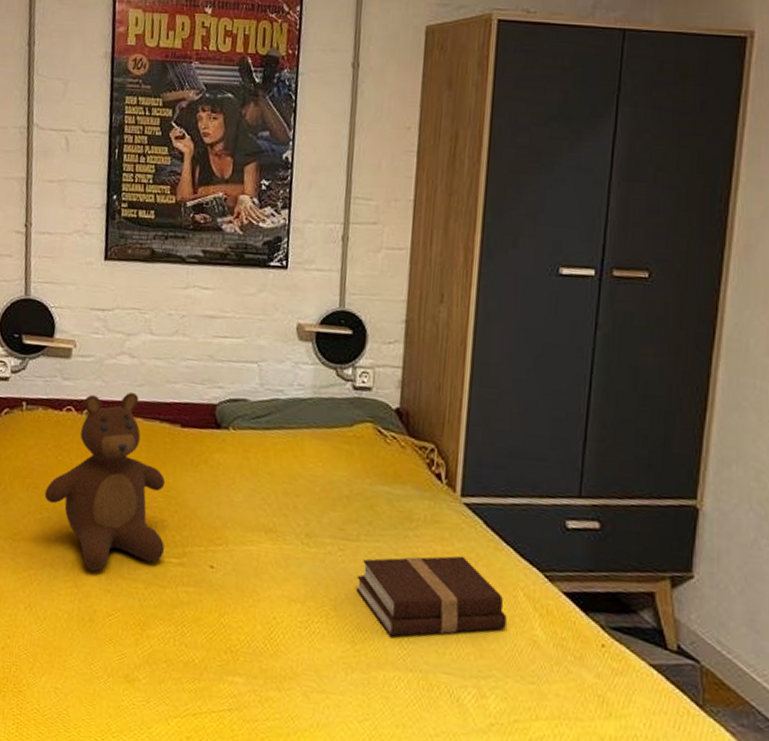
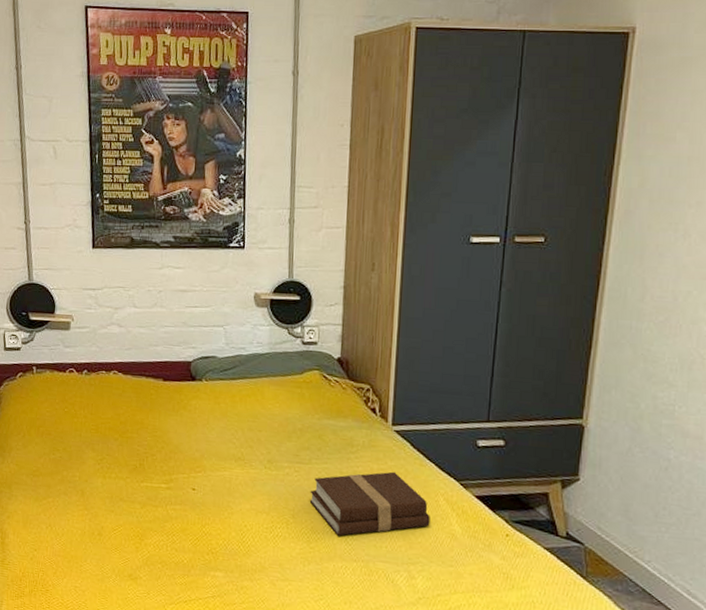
teddy bear: present [44,392,166,571] -> none [56,354,156,496]

